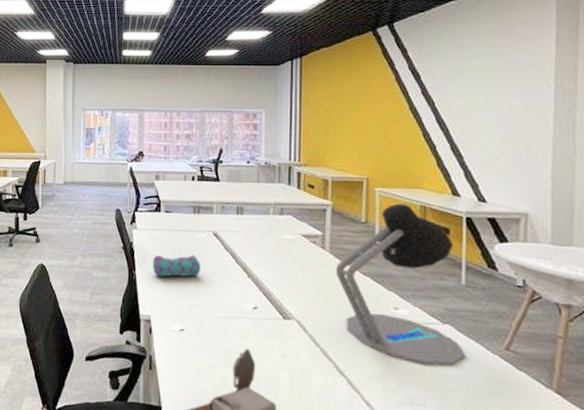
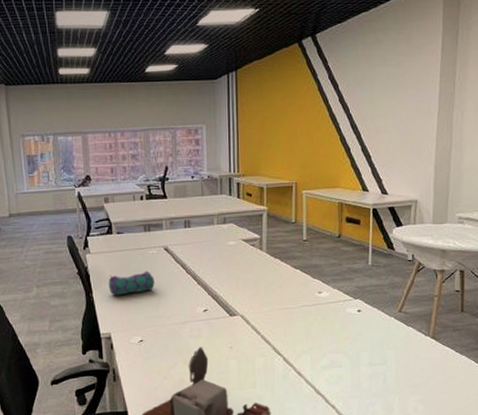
desk lamp: present [336,203,465,366] -> none [272,202,371,335]

